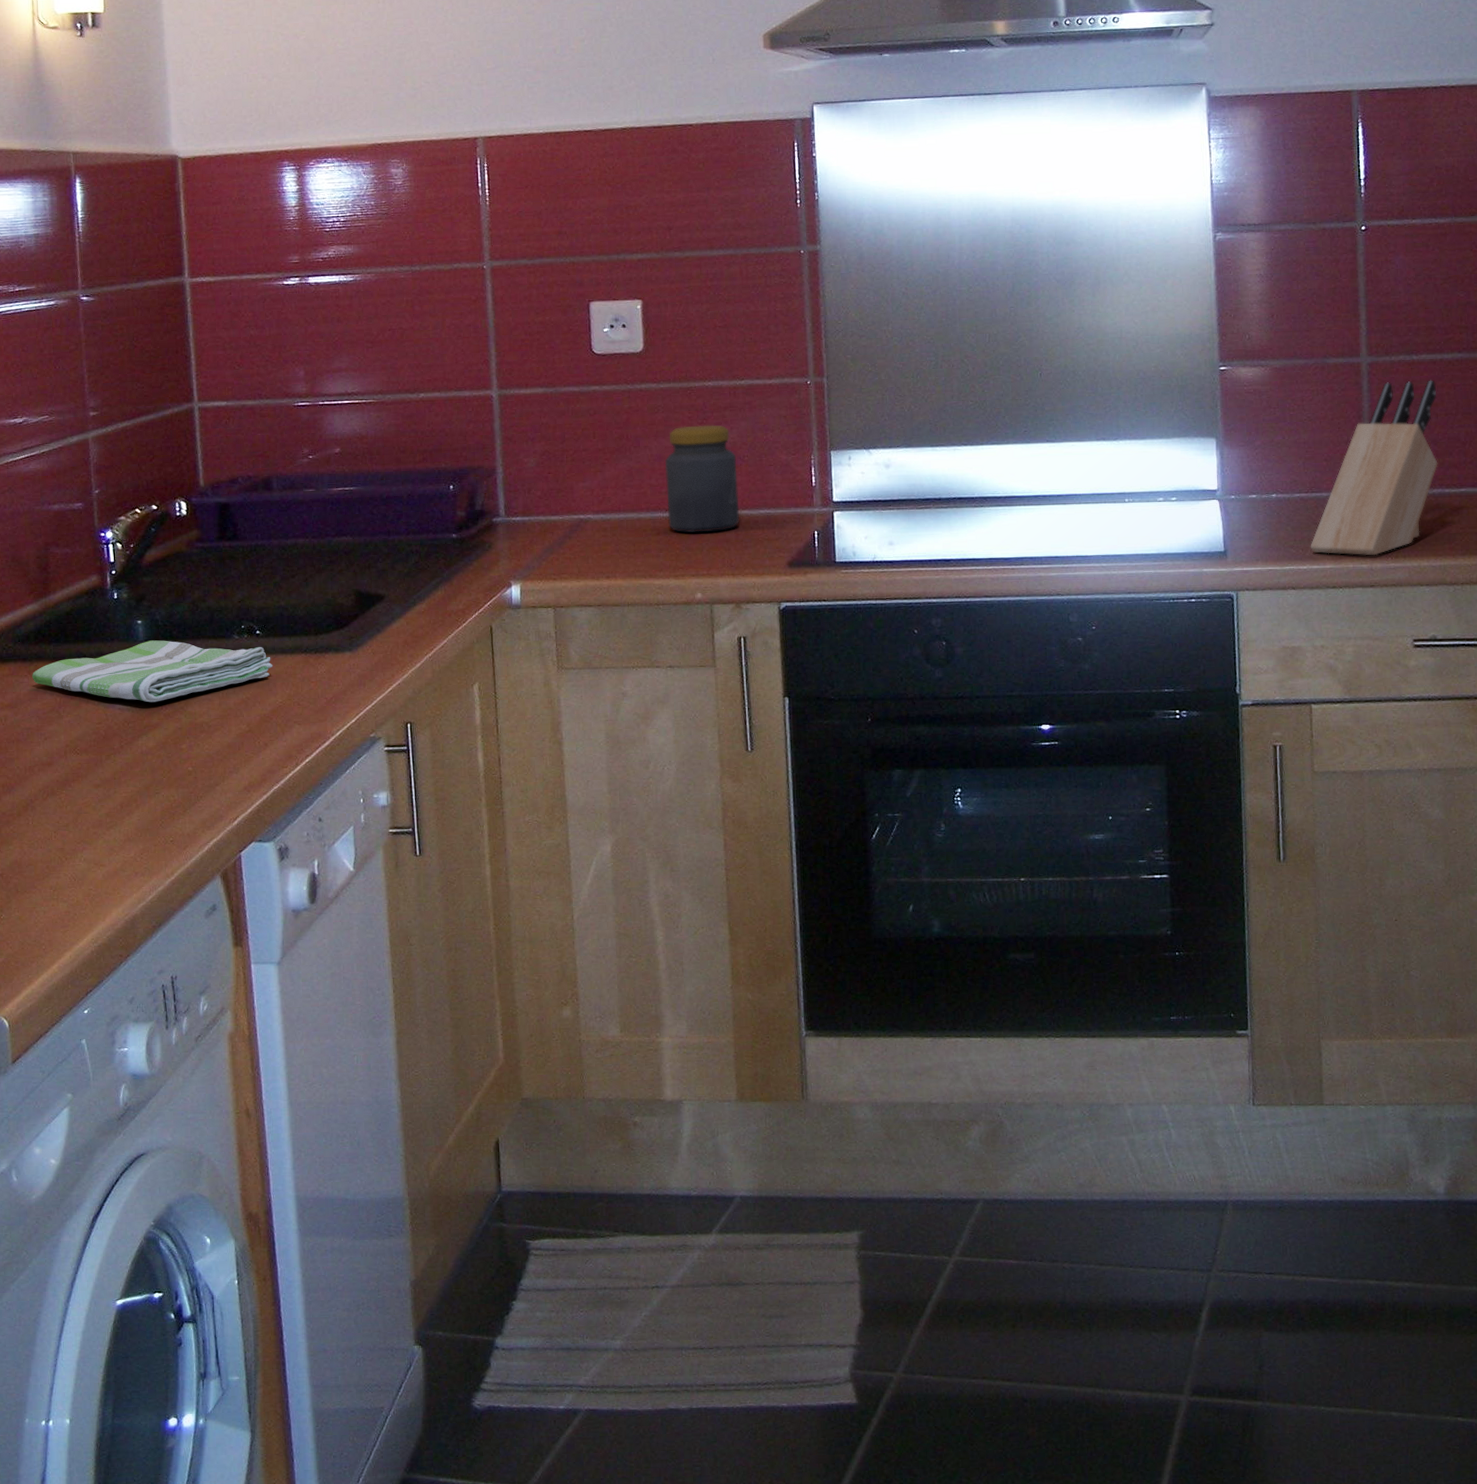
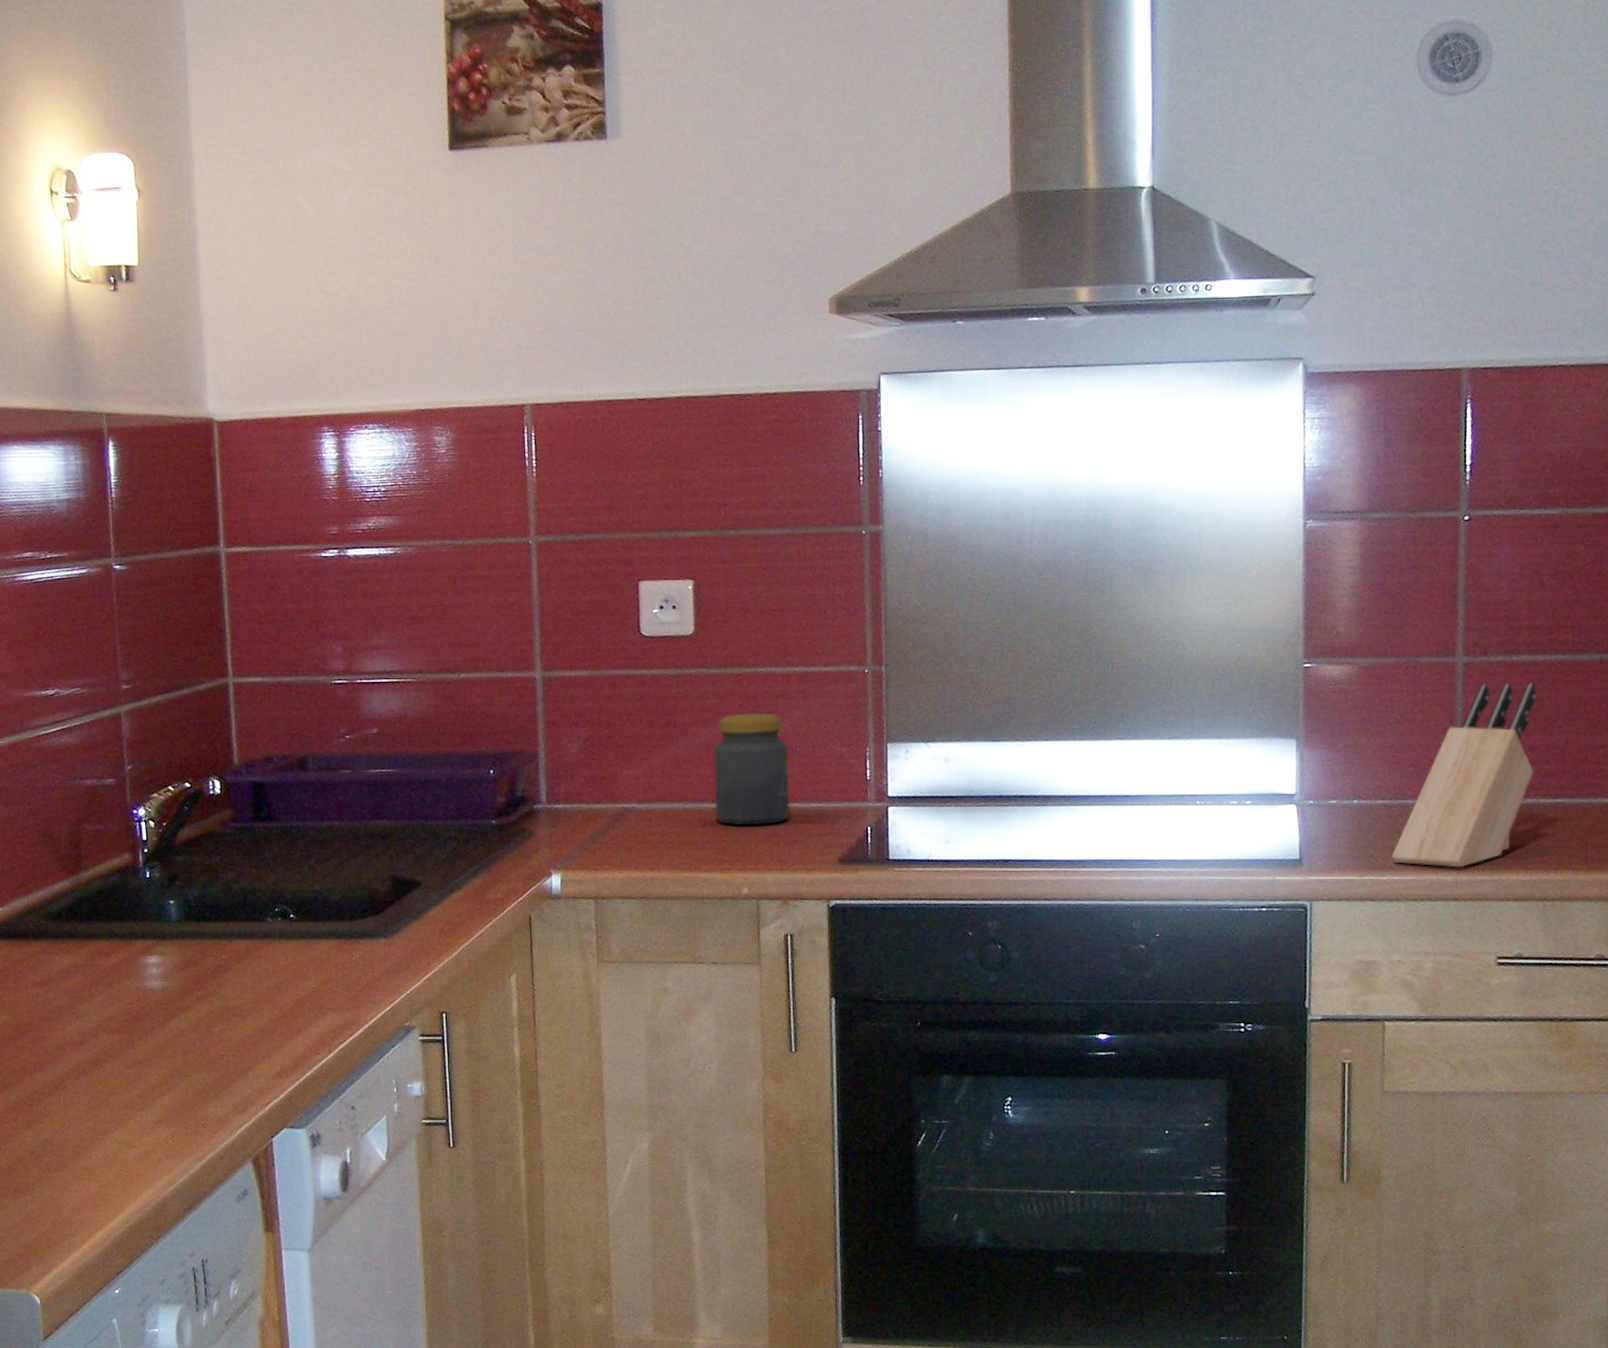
dish towel: present [32,640,273,703] -> none [63,921,307,984]

